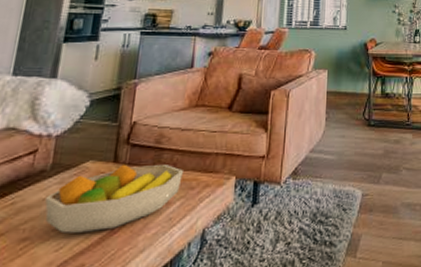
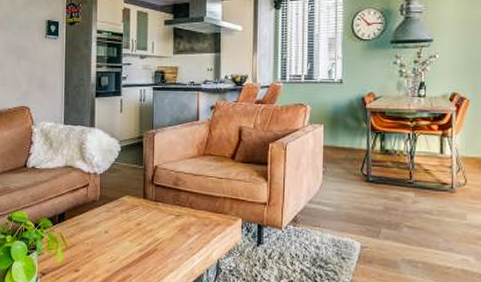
fruit bowl: present [45,164,183,234] -> none [99,200,198,251]

